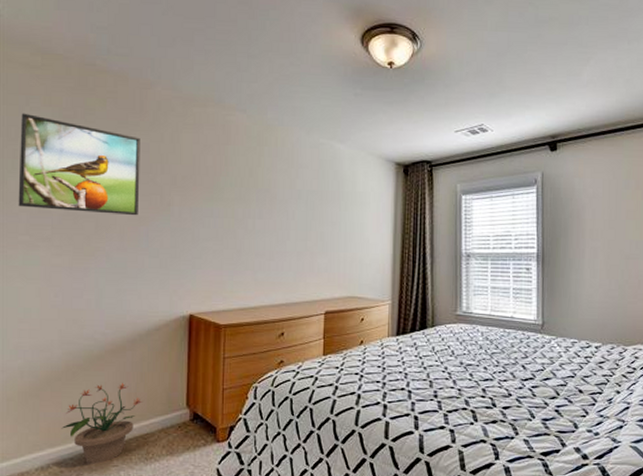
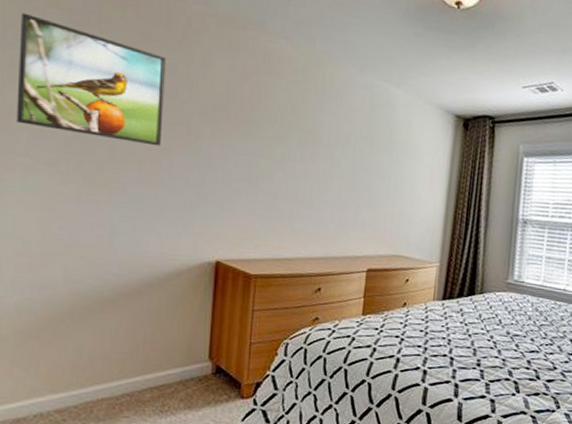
potted plant: present [61,382,143,464] -> none [64,328,160,414]

